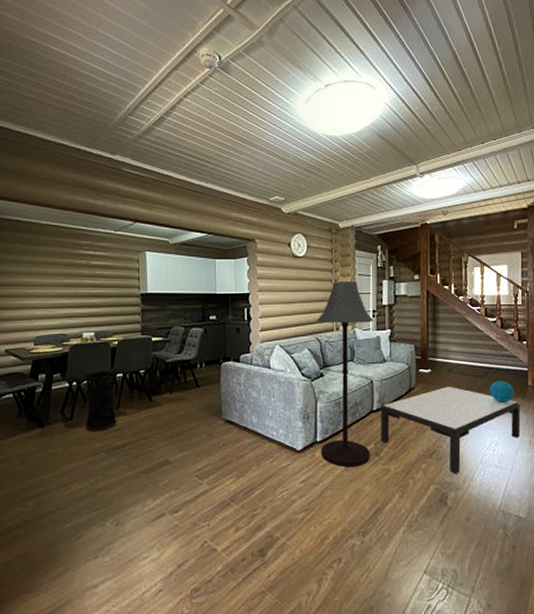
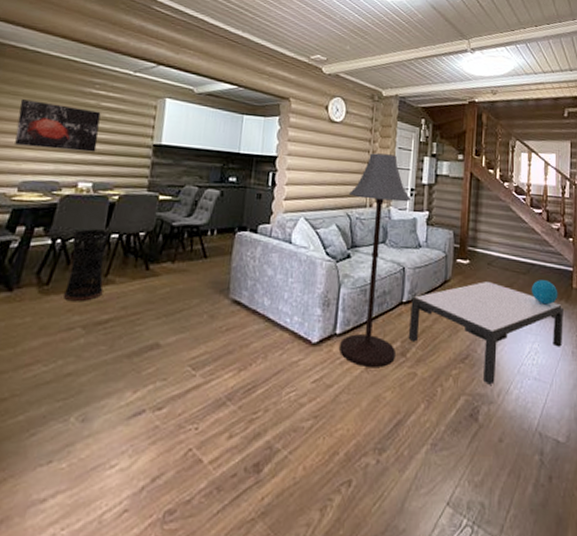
wall art: none [23,266,93,306] -> present [15,99,101,153]

